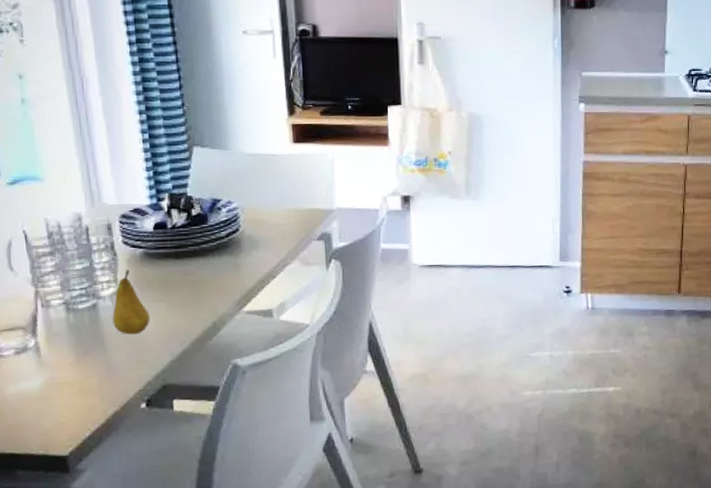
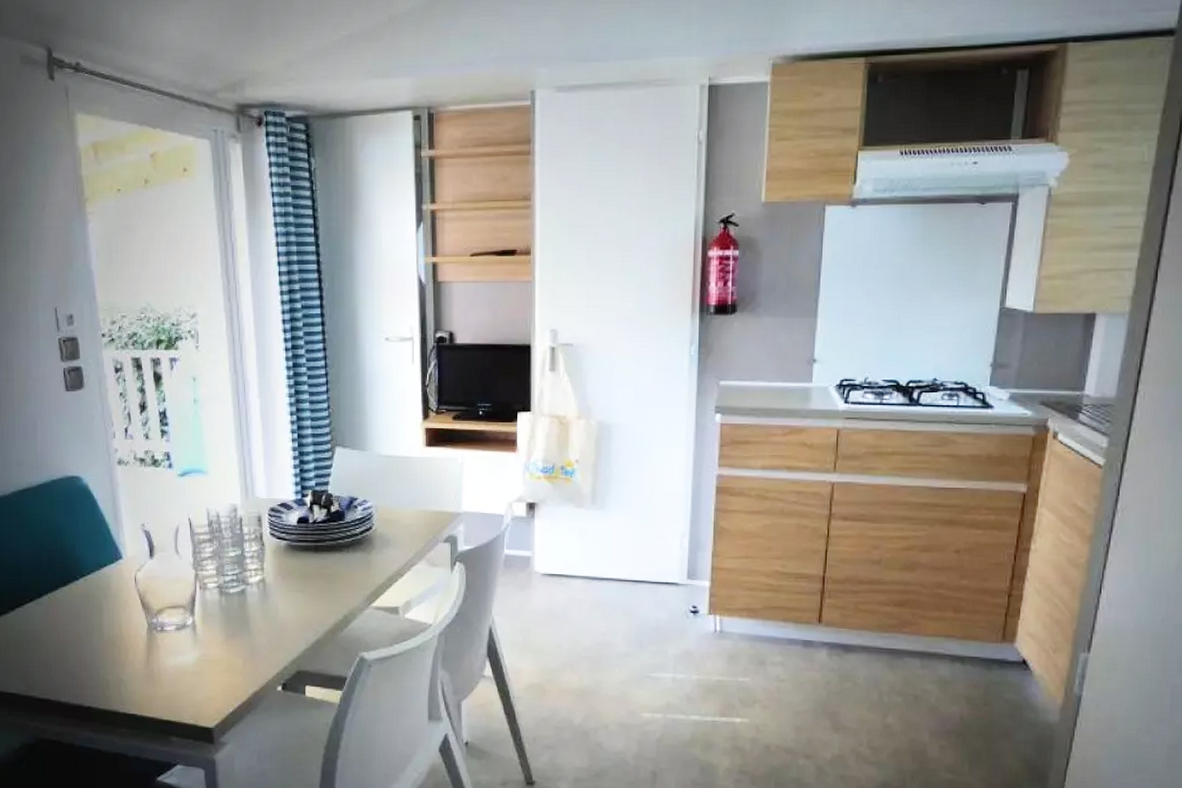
fruit: present [112,269,150,335] -> none [258,559,290,621]

